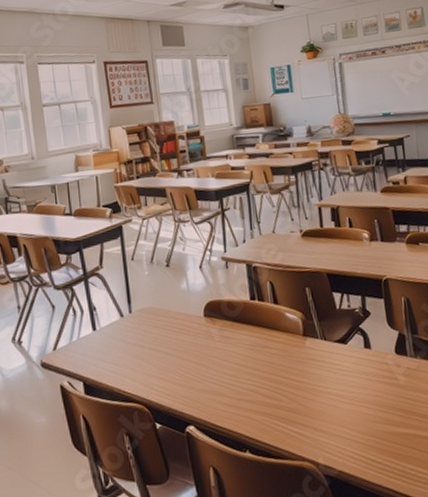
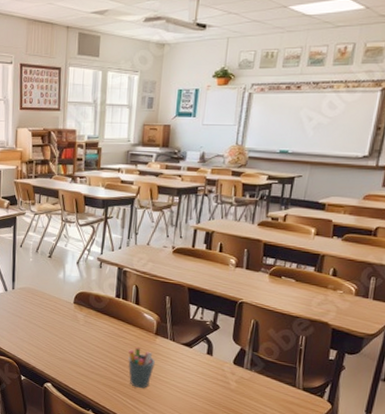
pen holder: none [278,356,311,408] -> present [128,347,155,388]

